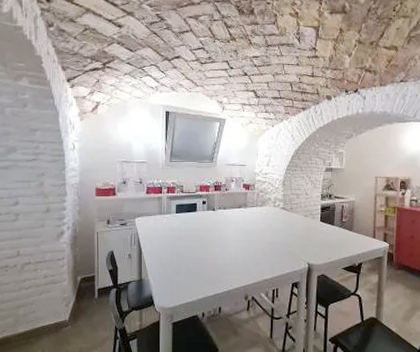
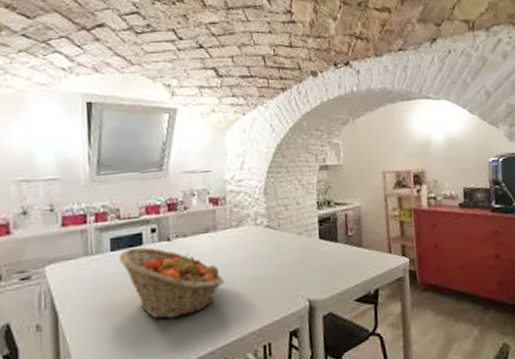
fruit basket: none [180,212,249,262] -> present [118,247,224,319]

